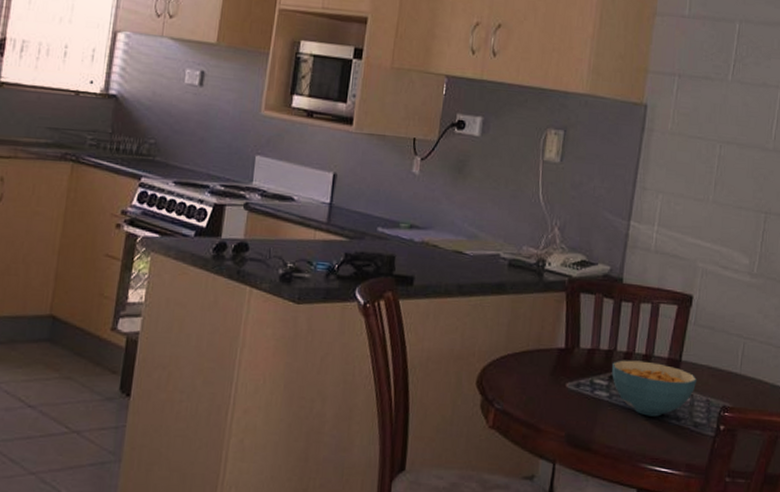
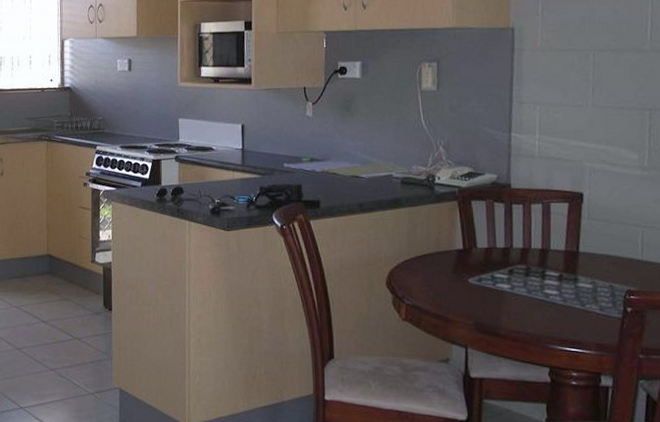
cereal bowl: present [612,360,698,417] -> none [510,255,598,303]

